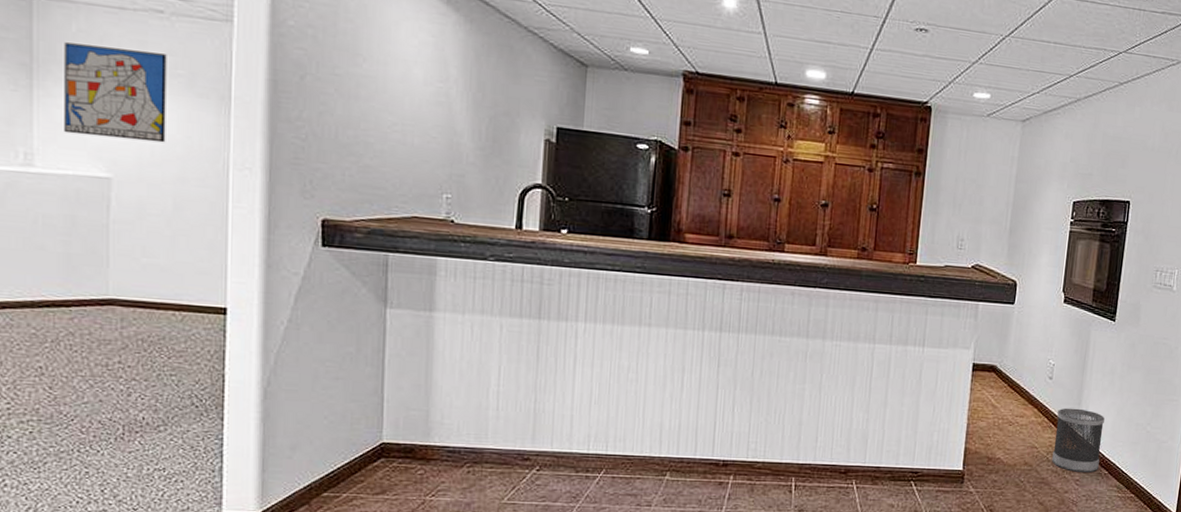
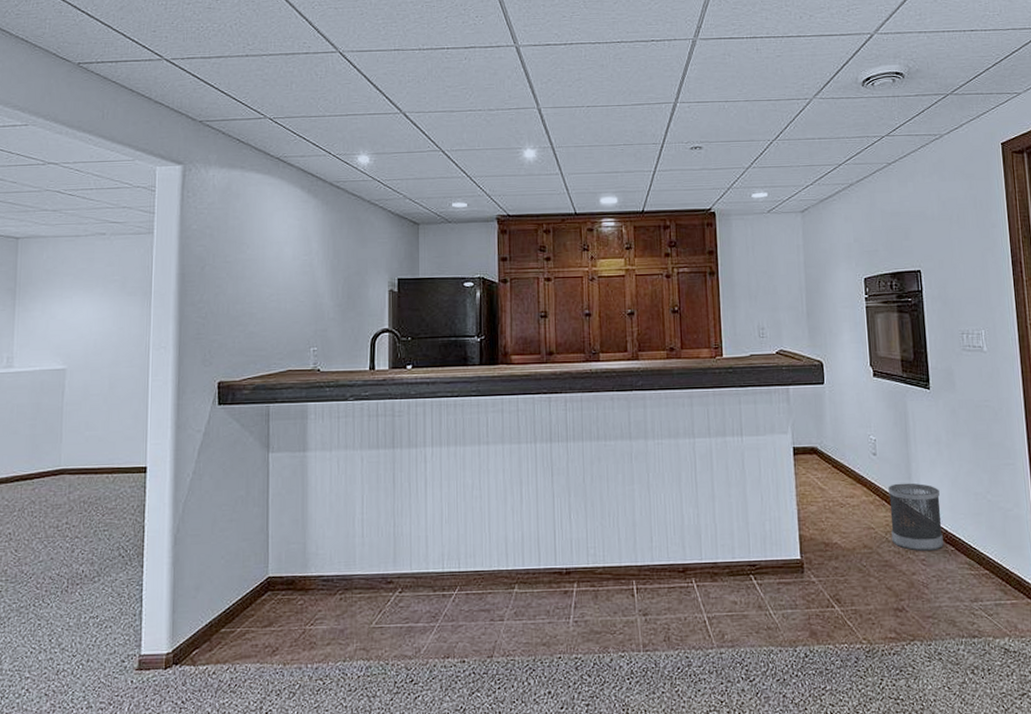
wall art: present [64,42,167,143] -> none [35,266,107,338]

